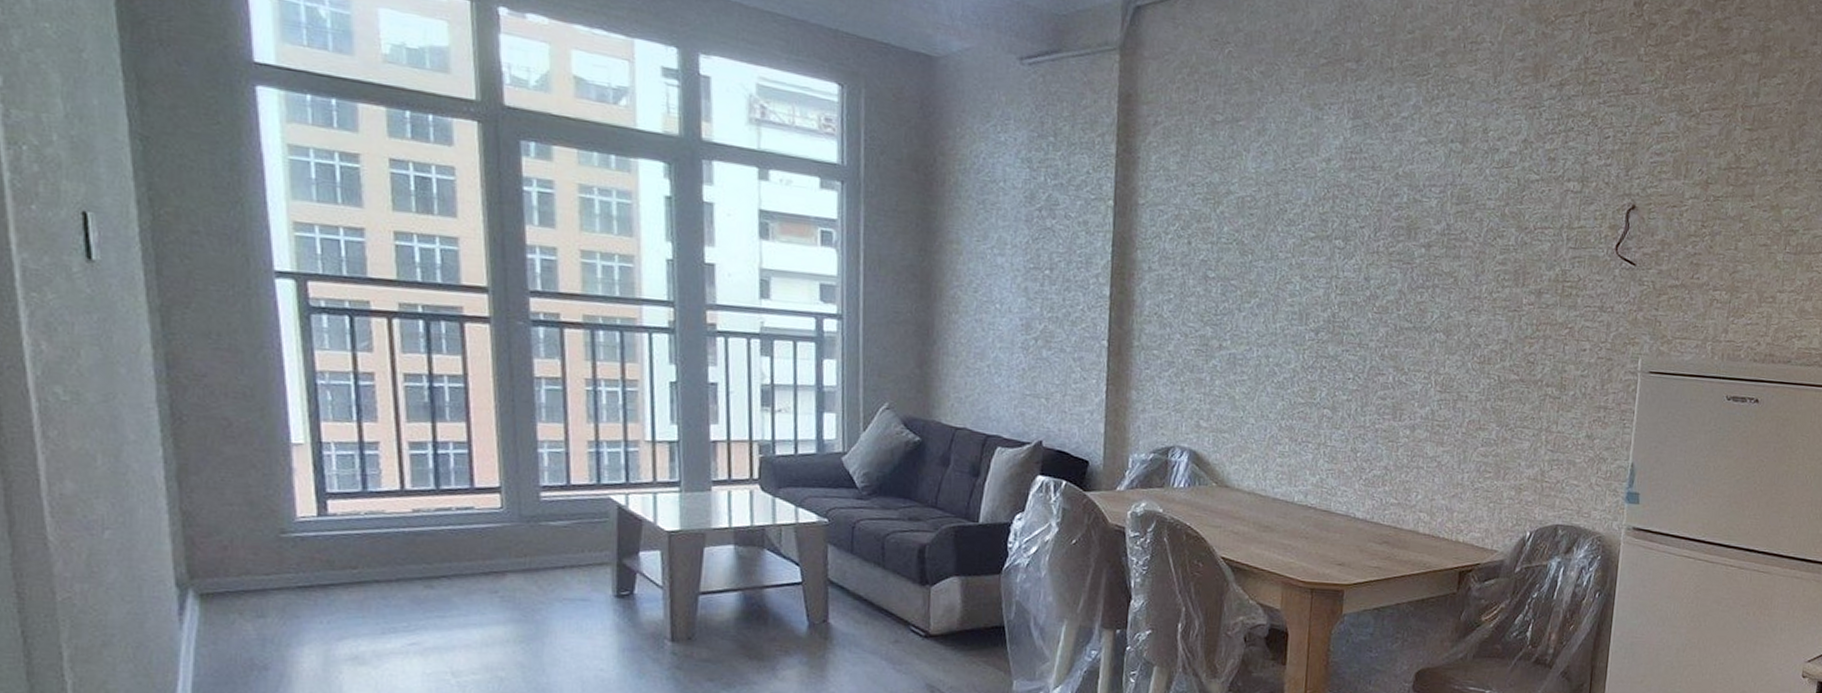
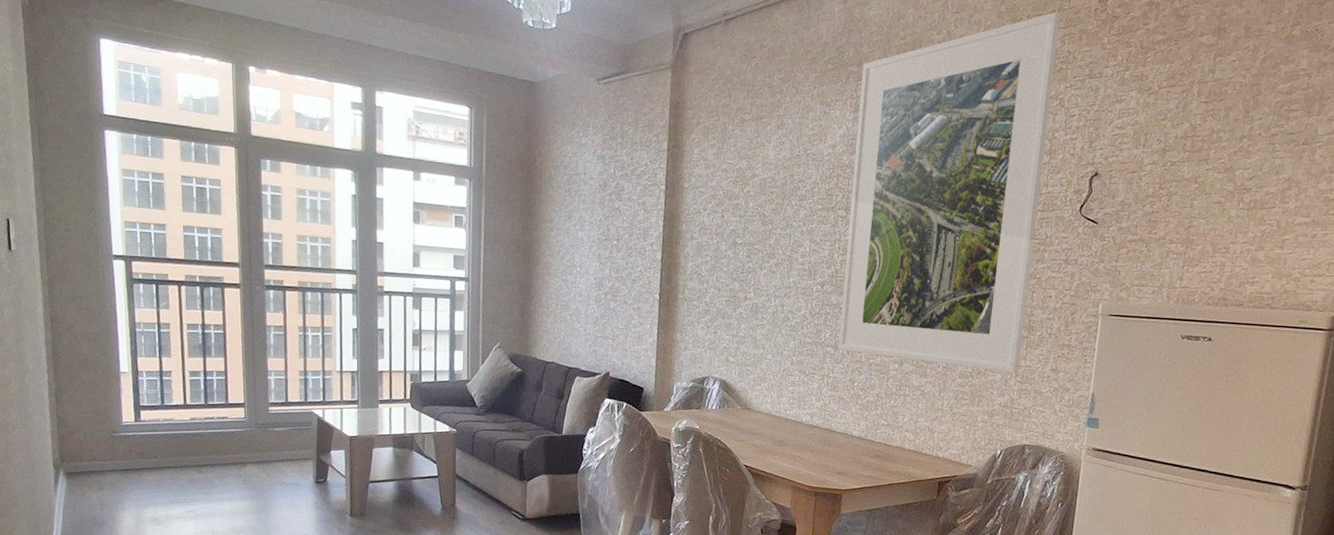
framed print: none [1337,12,1593,441] -> present [838,11,1061,374]

